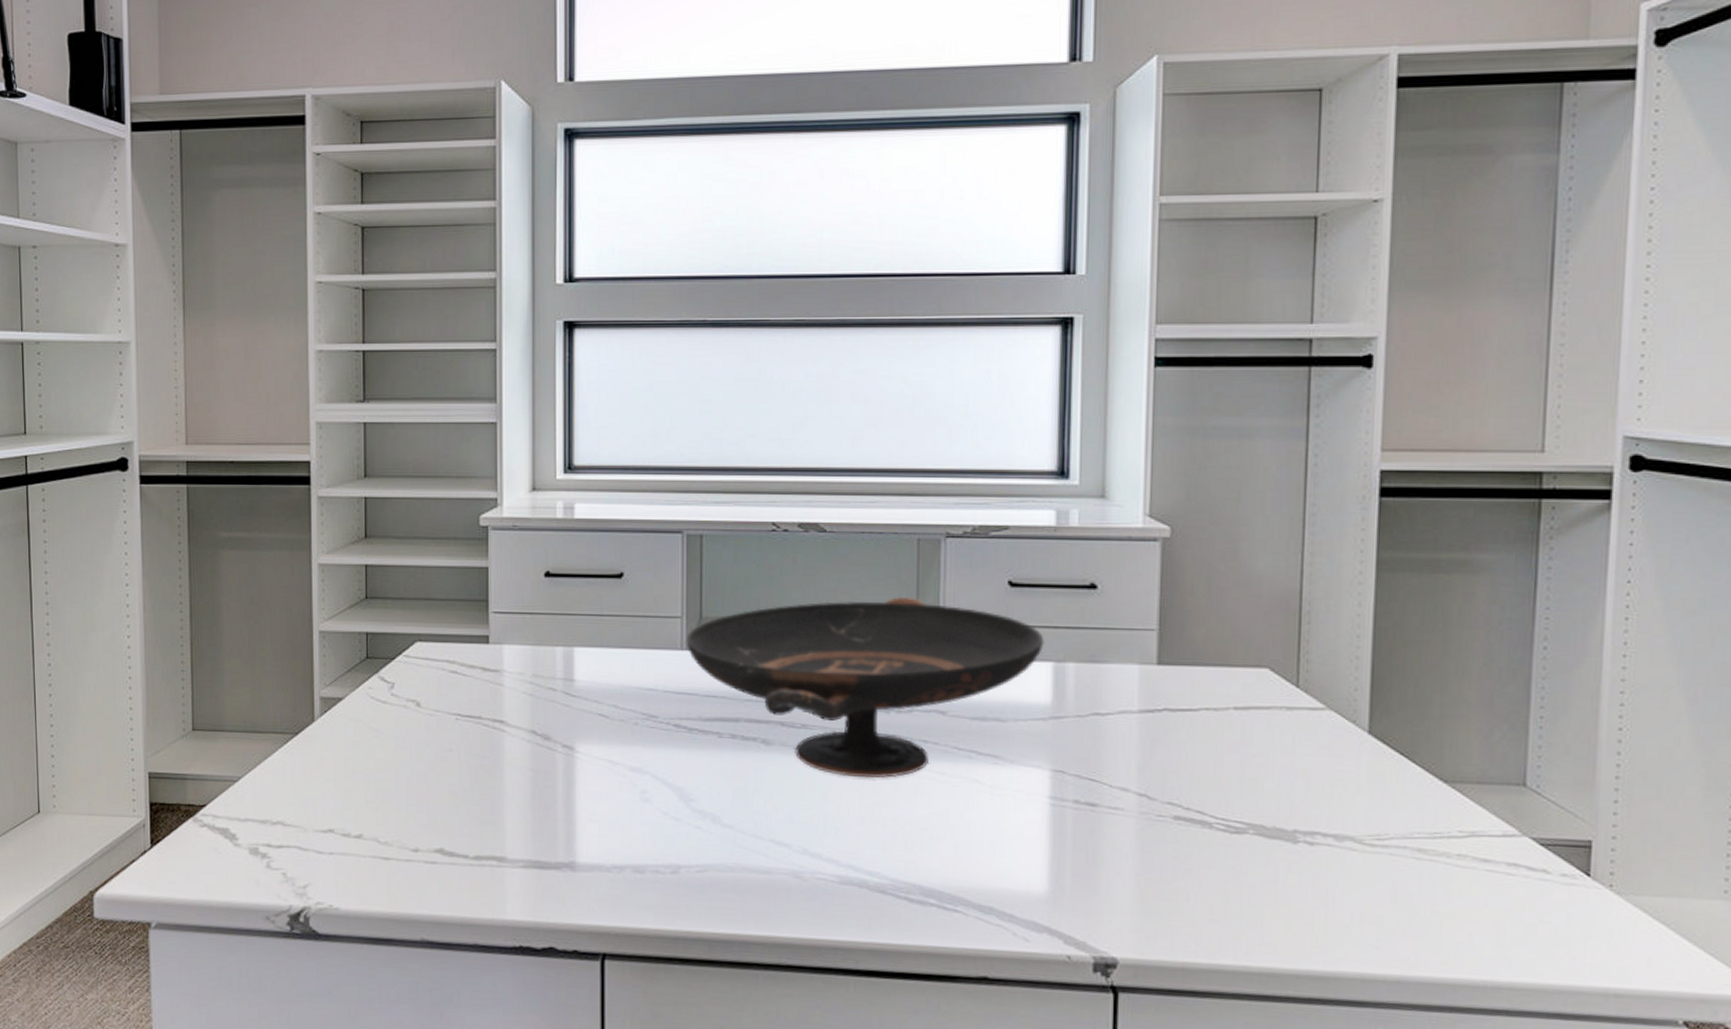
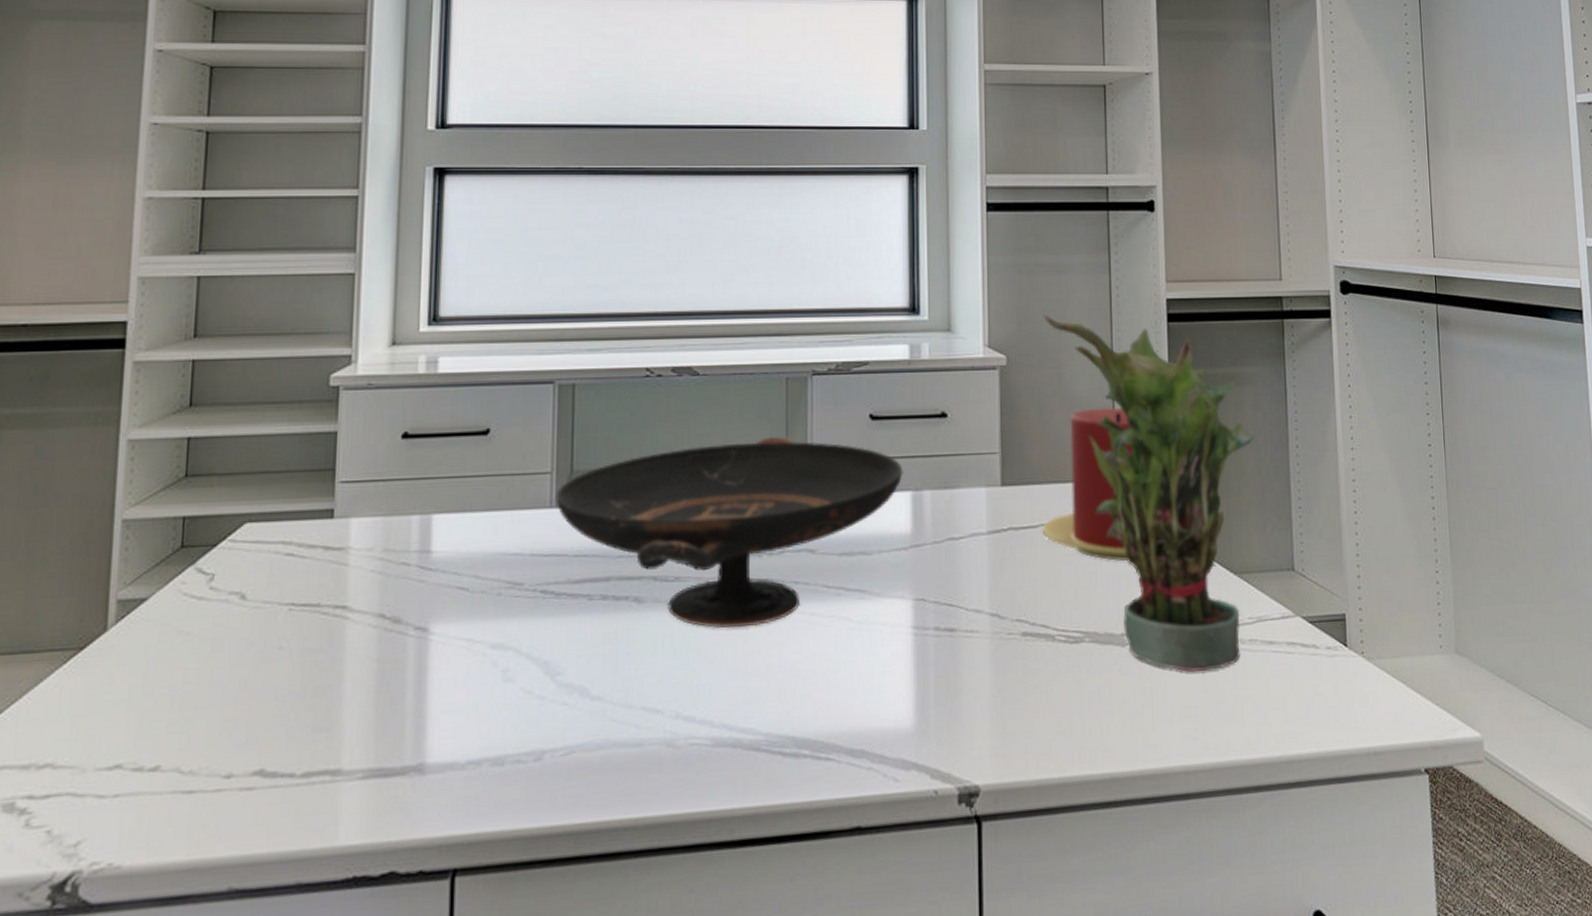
candle: none [1204,589,1324,755] -> present [1042,407,1134,561]
potted plant: none [1218,482,1487,881] -> present [1043,313,1255,673]

